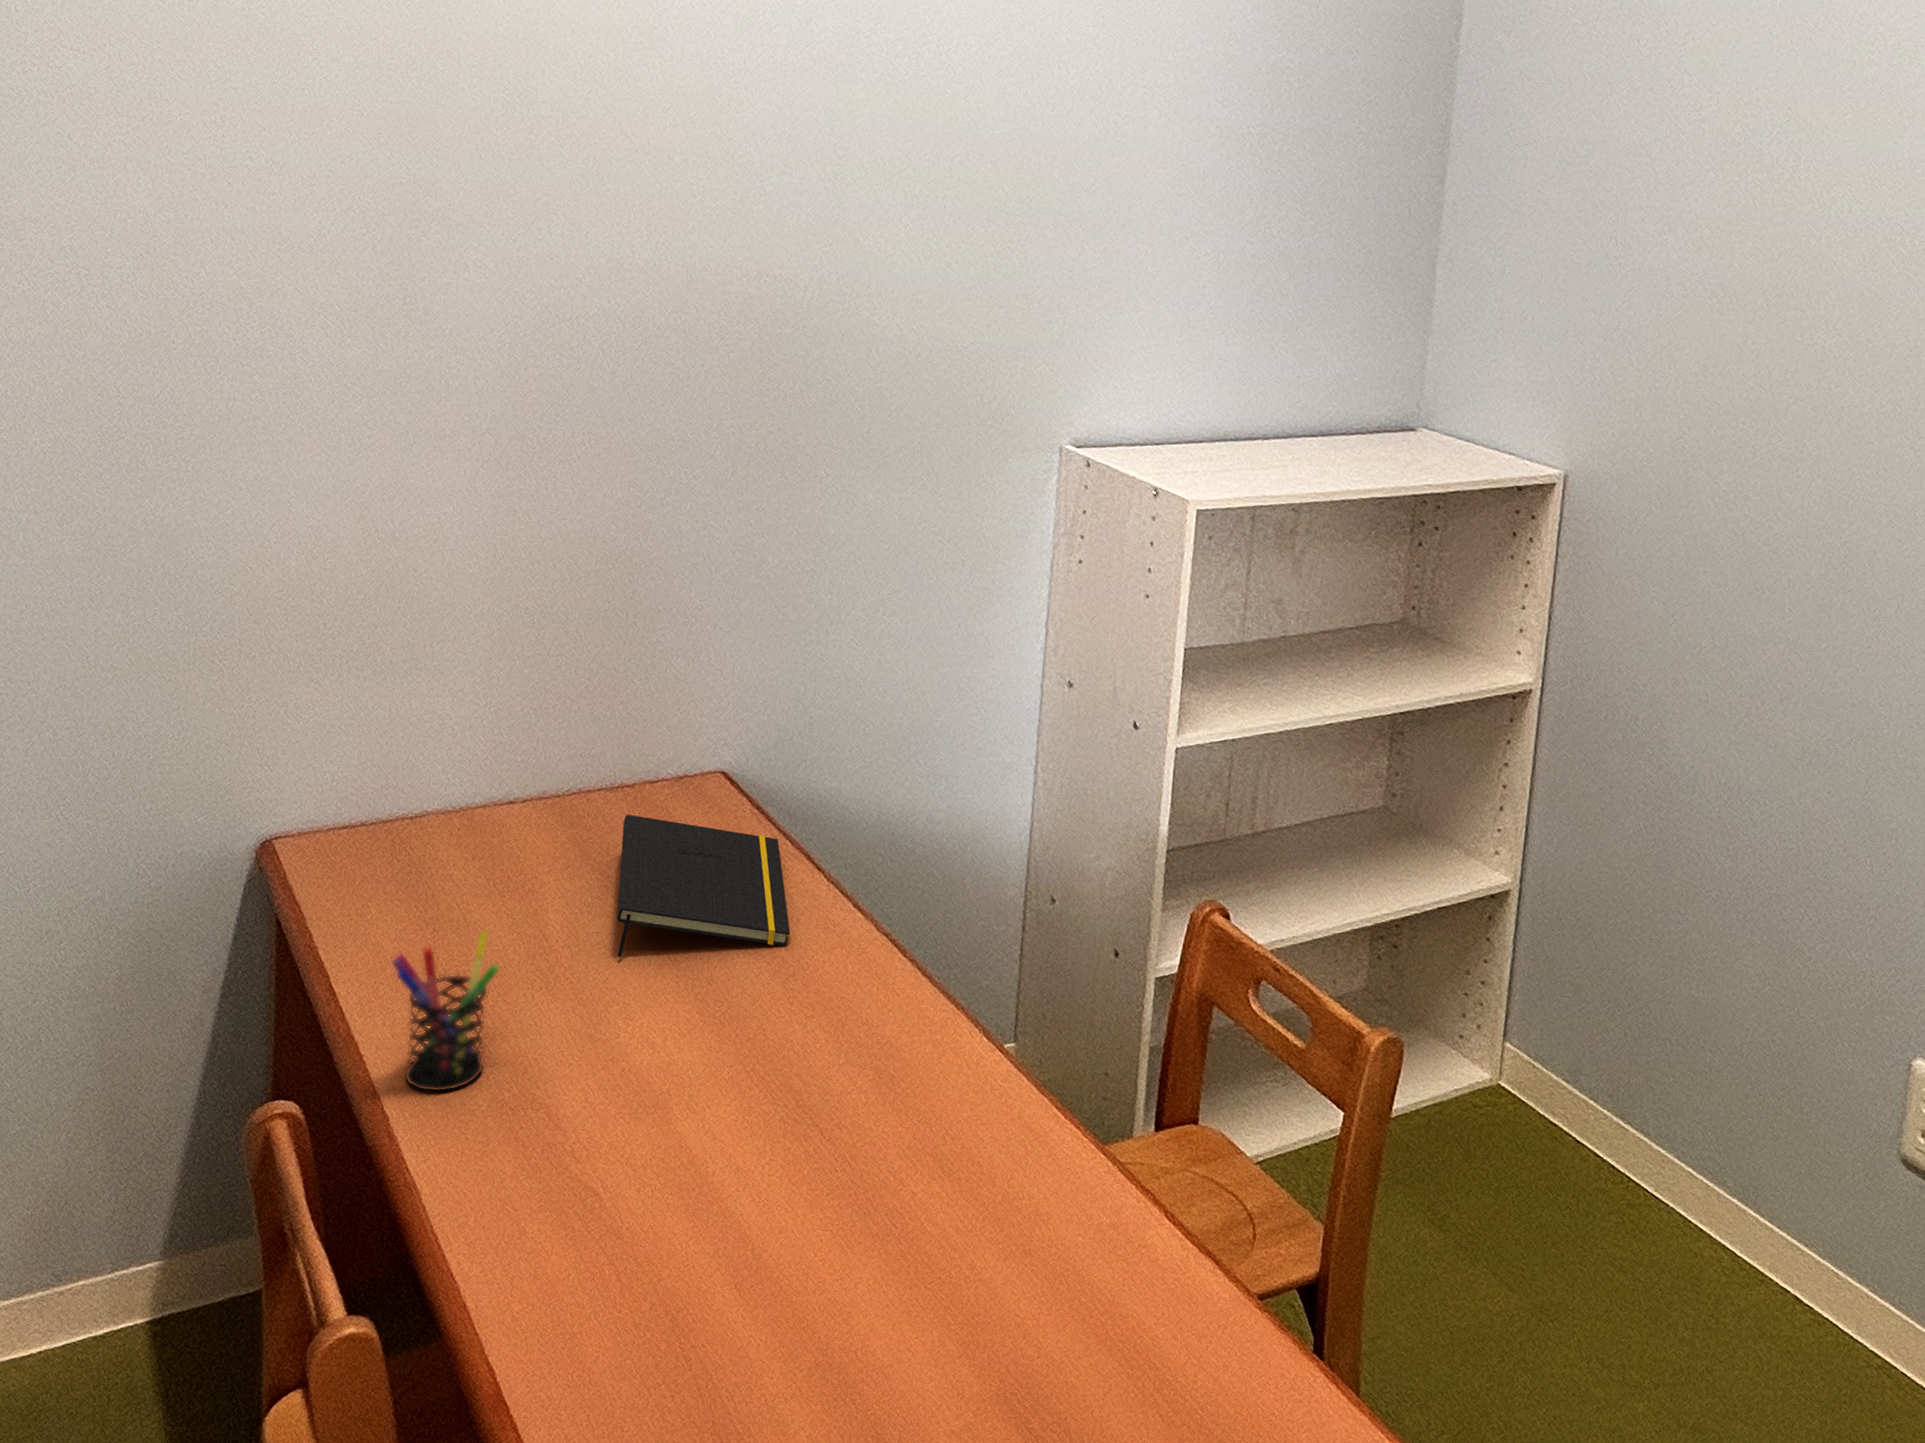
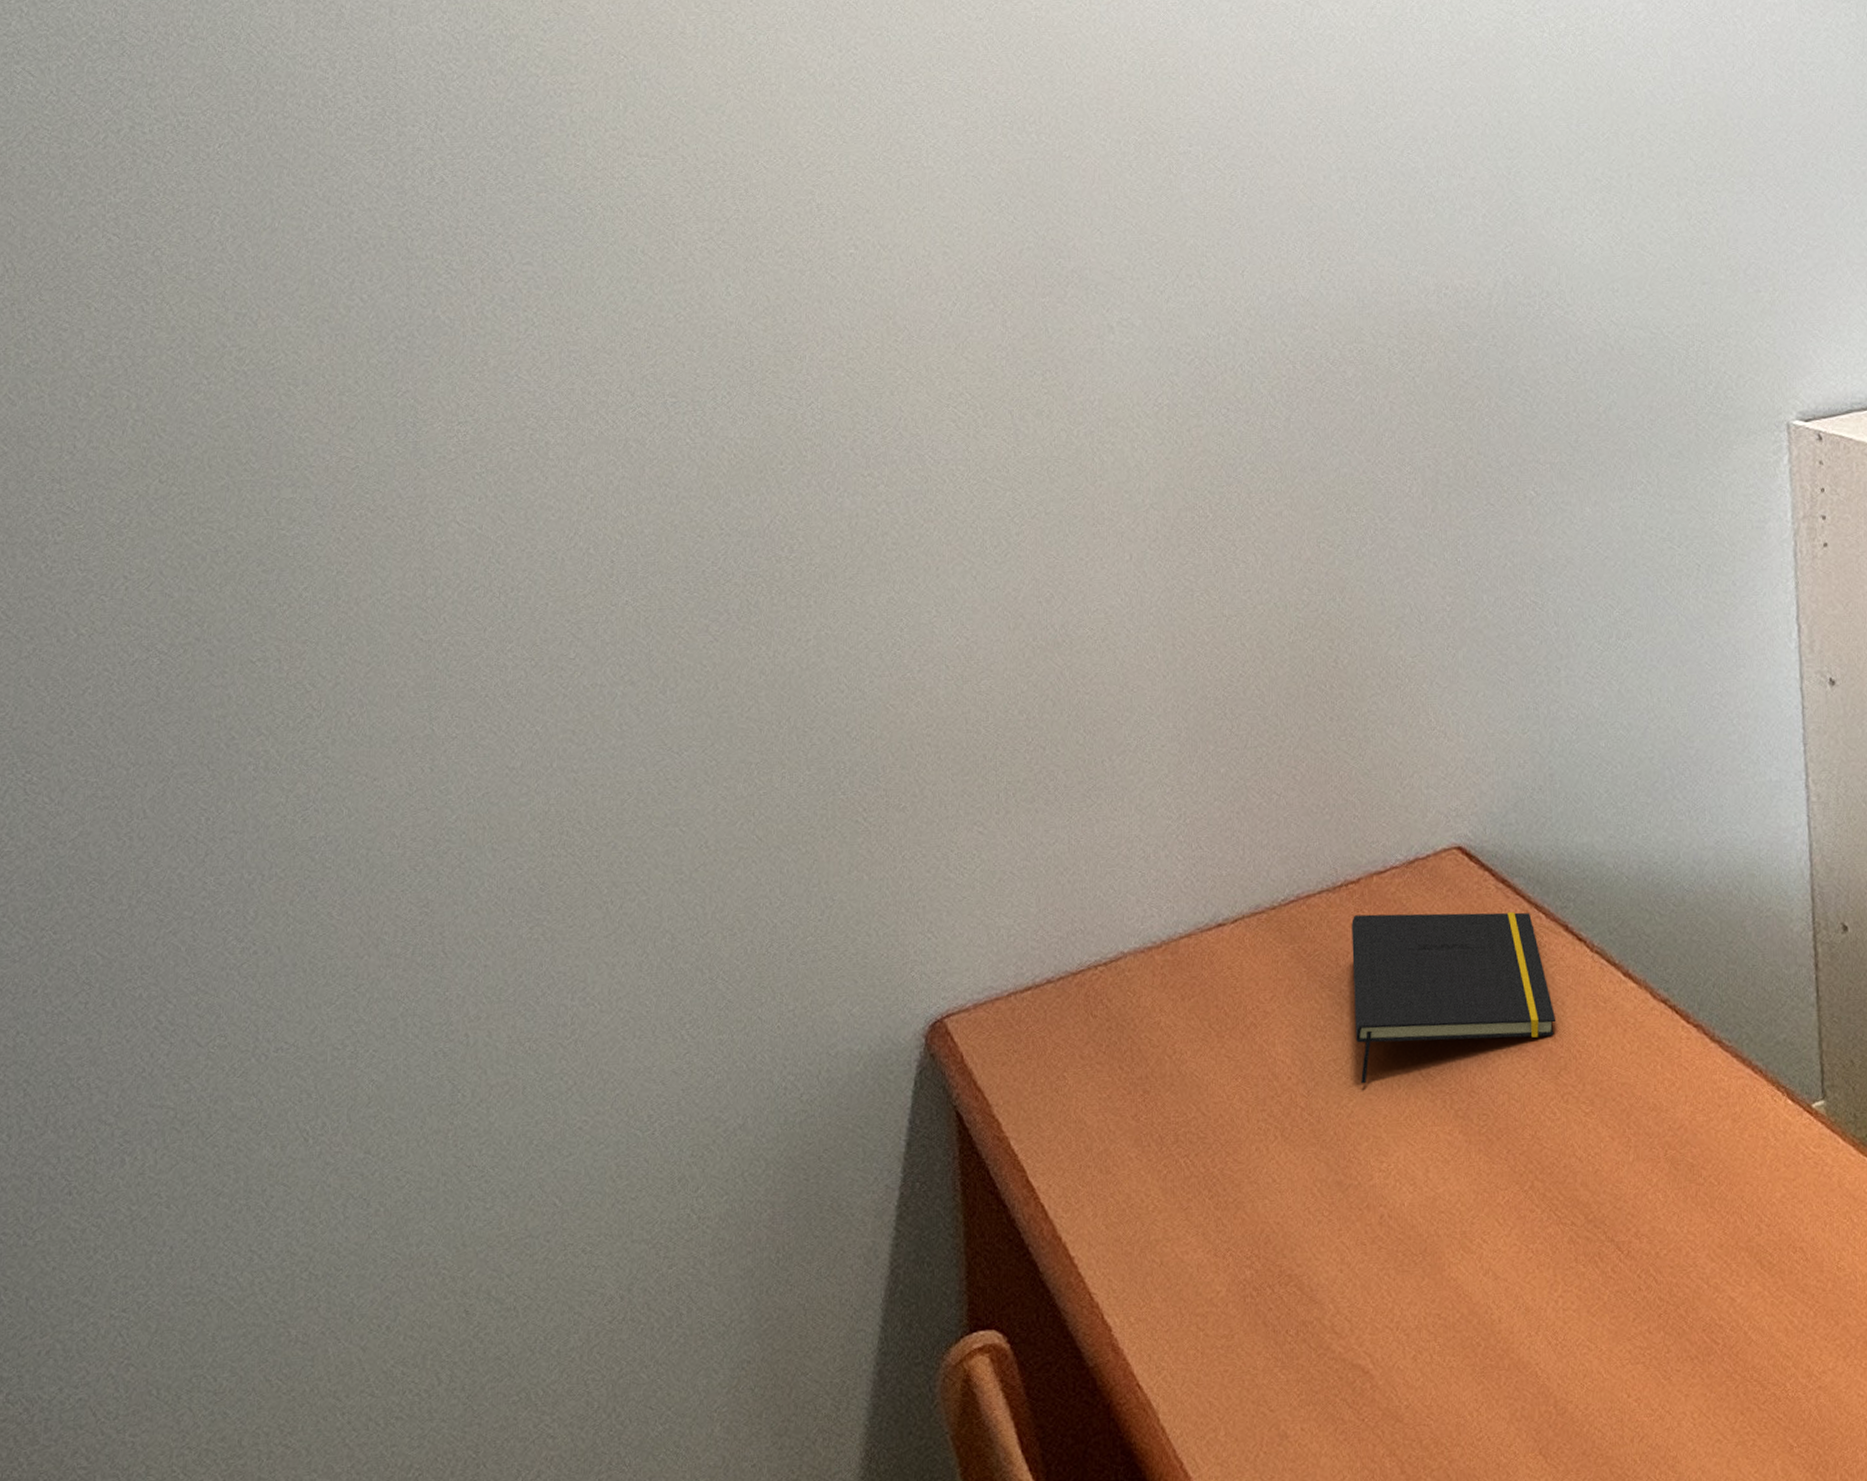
pen holder: present [390,929,501,1093] -> none [1096,1079,1227,1288]

